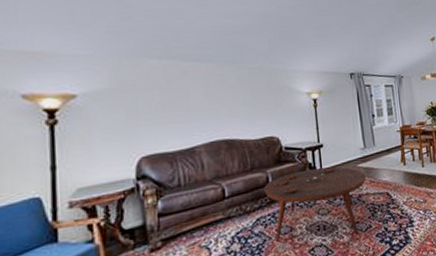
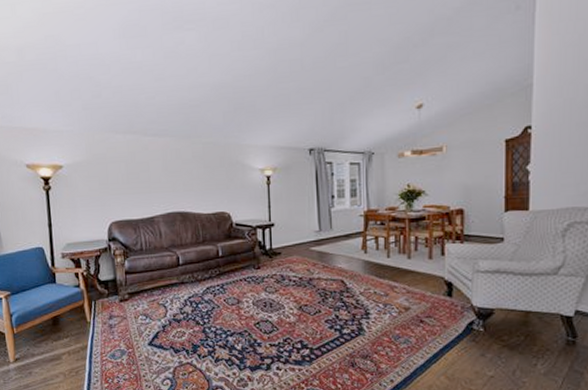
coffee table: present [264,167,366,242] -> none [214,246,319,317]

